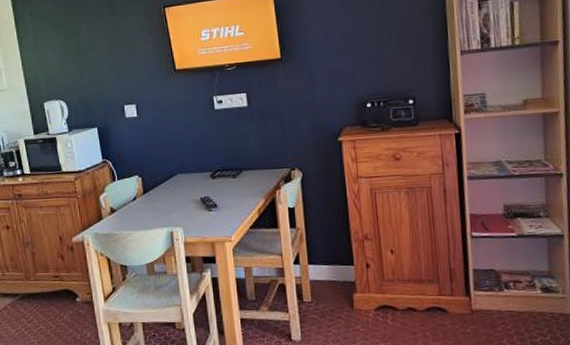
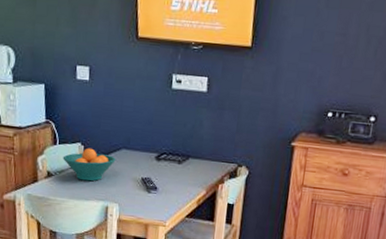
fruit bowl: none [123,178,173,211] -> present [62,148,116,182]

